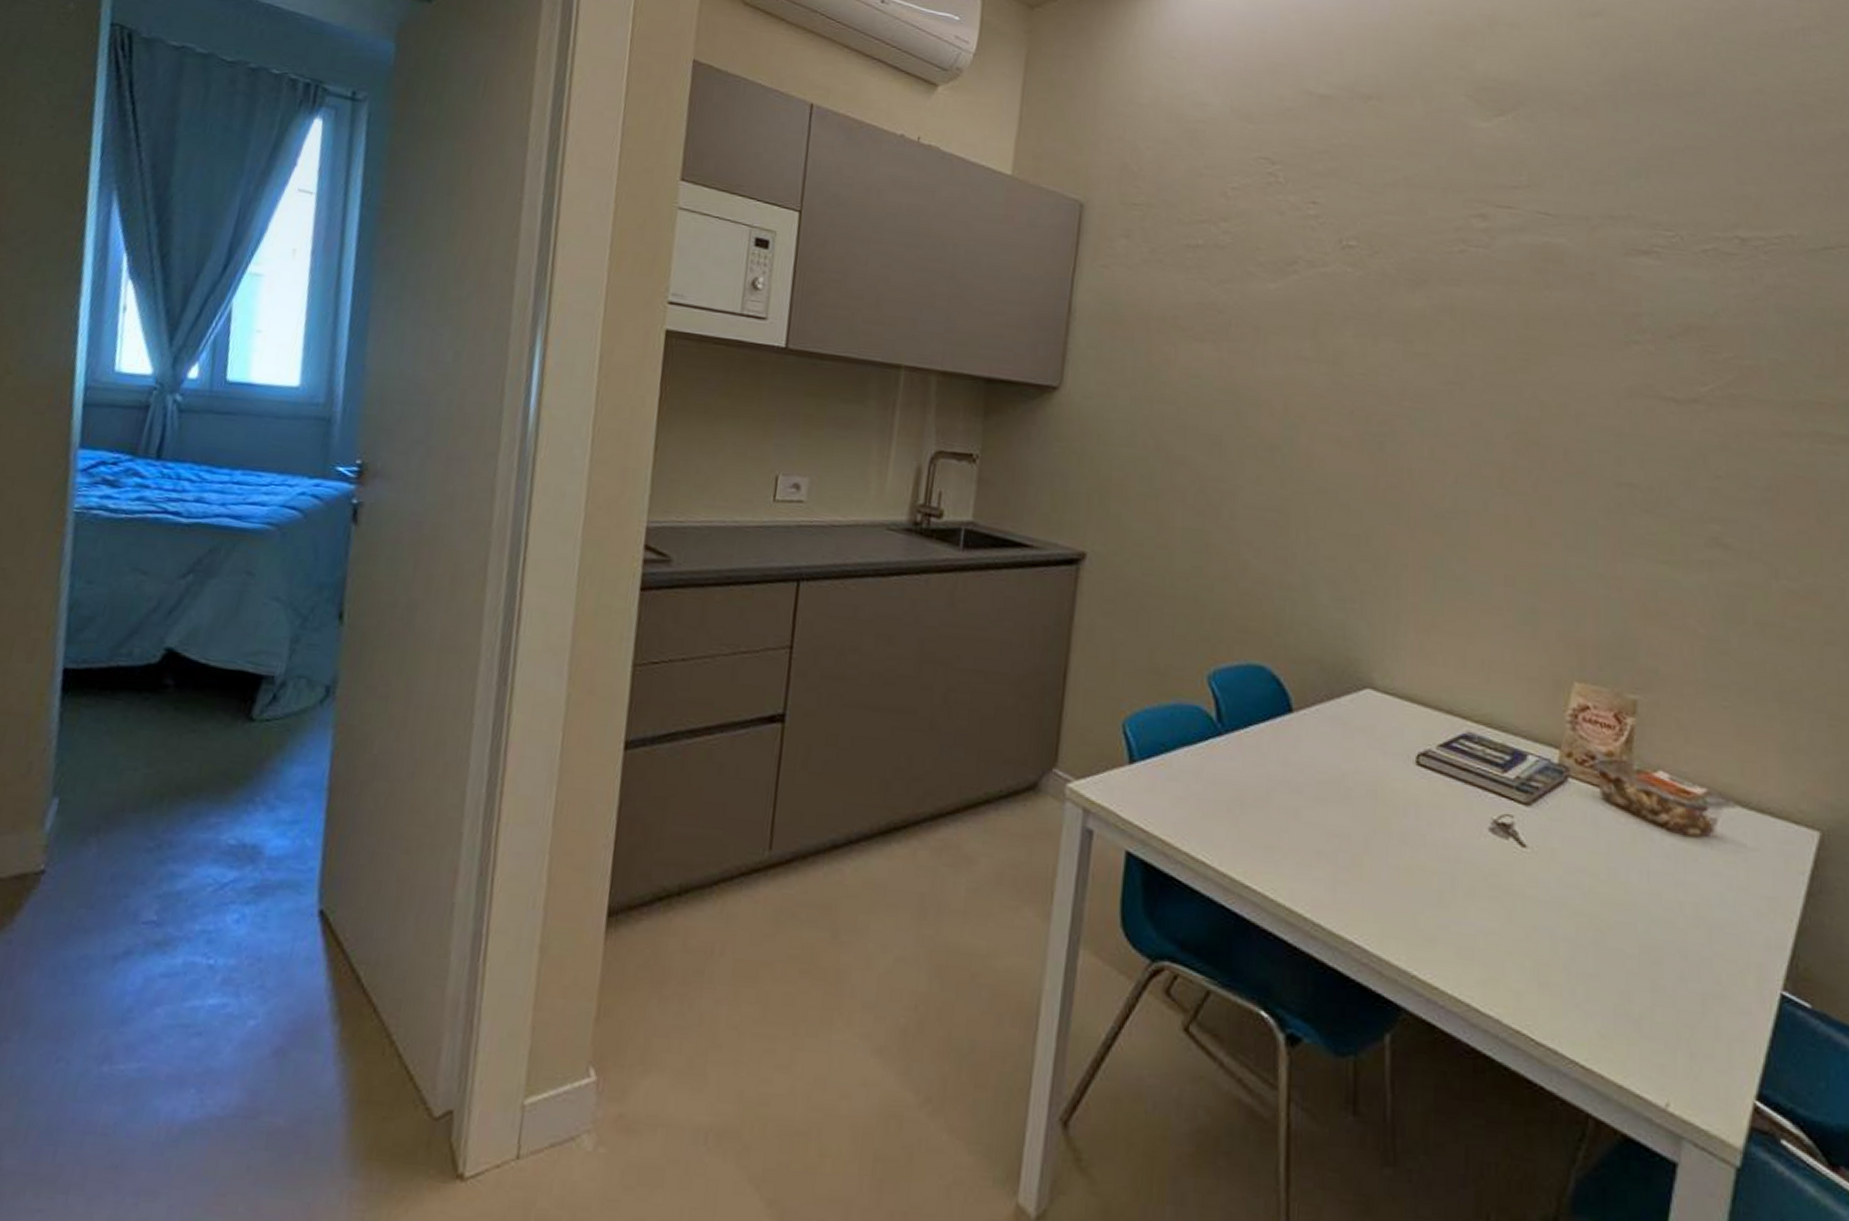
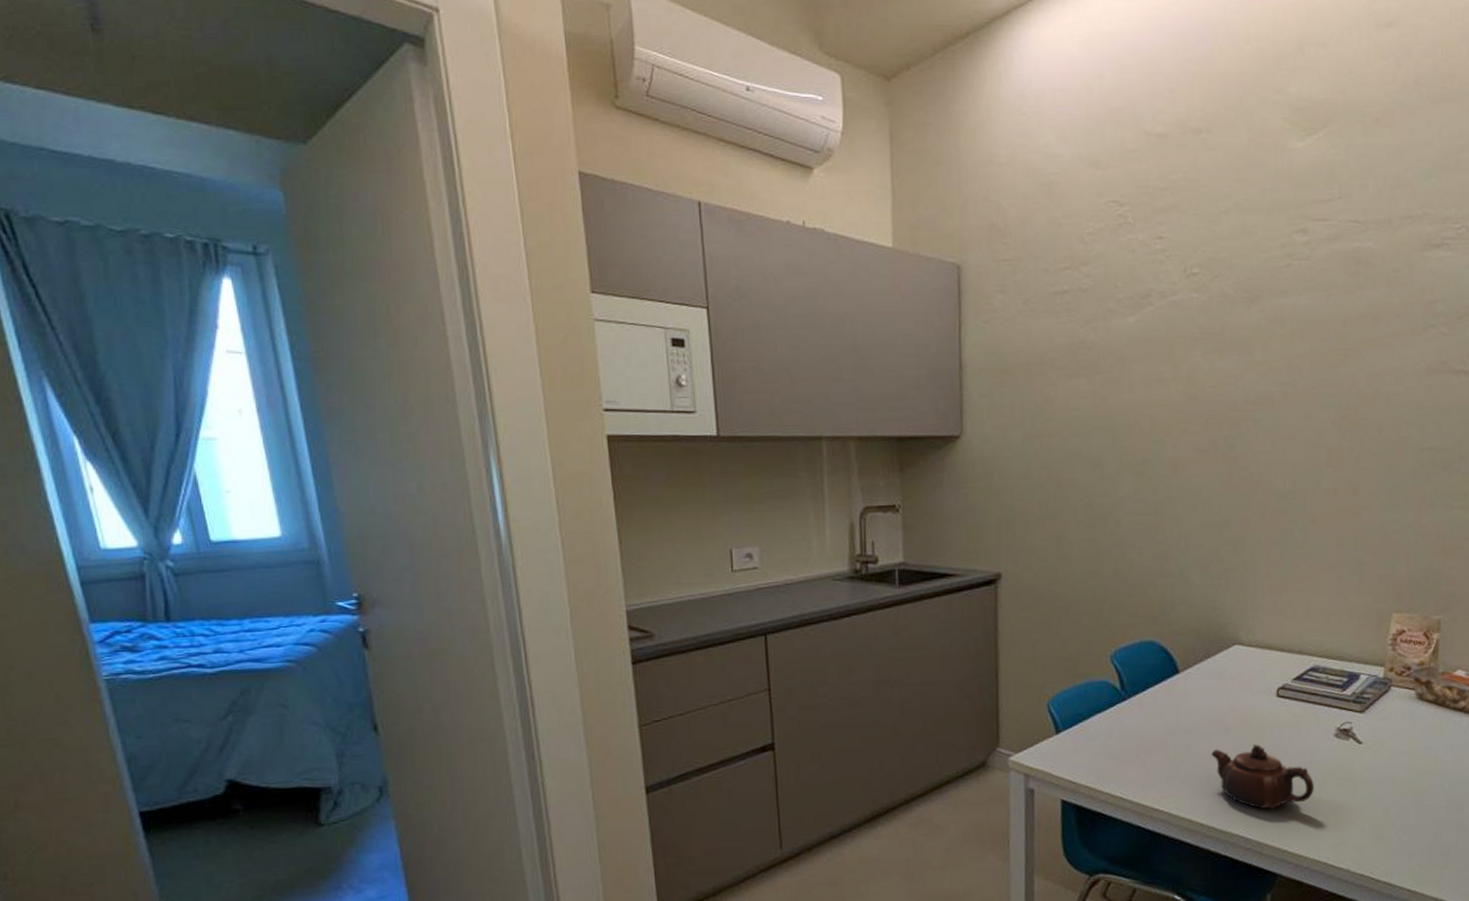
teapot: none [1325,819,1458,915] -> present [1211,744,1314,809]

